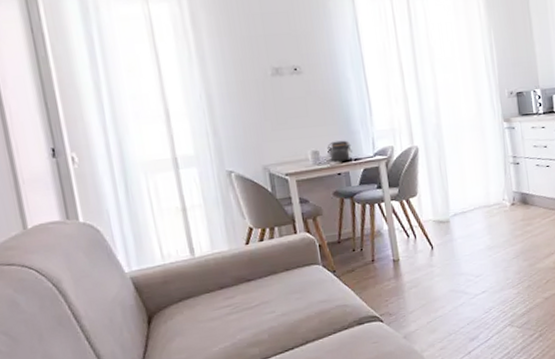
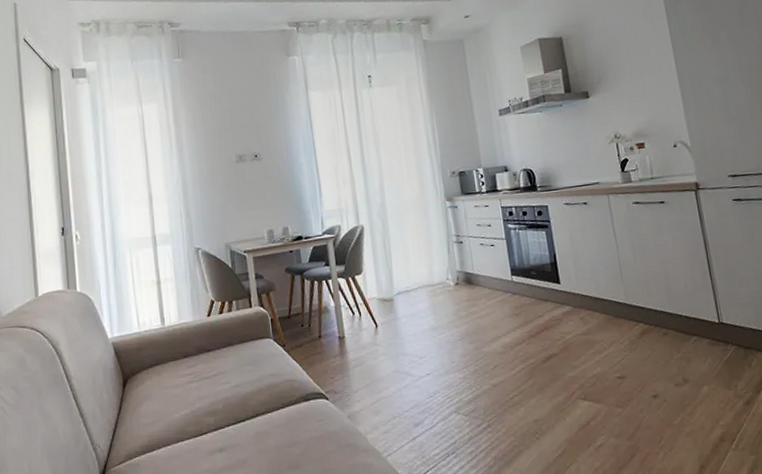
jar: present [327,140,352,163] -> none [281,219,303,241]

